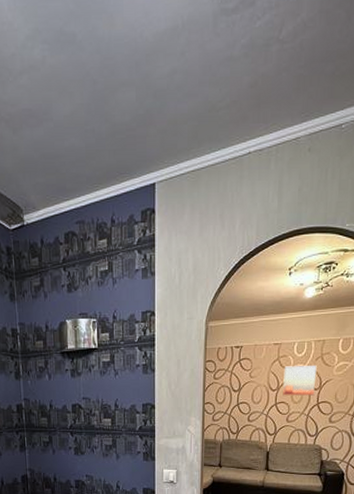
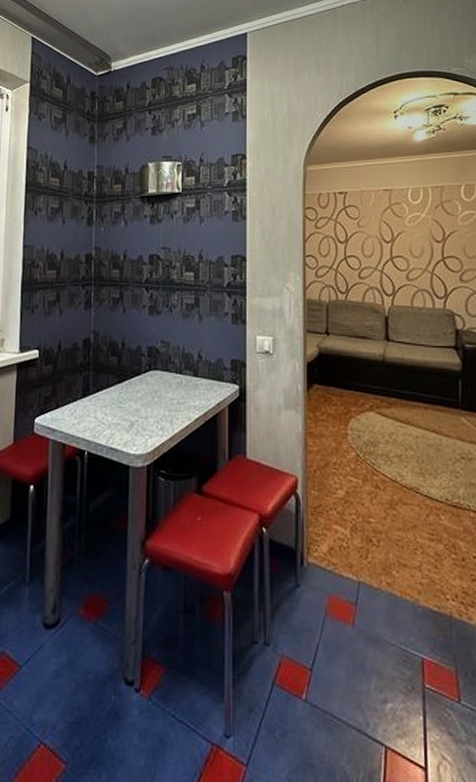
wall art: present [283,366,317,396] -> none [398,215,438,249]

